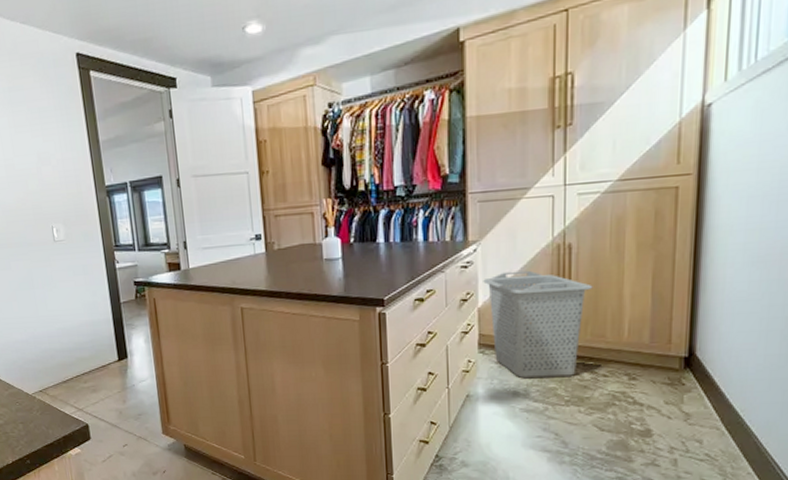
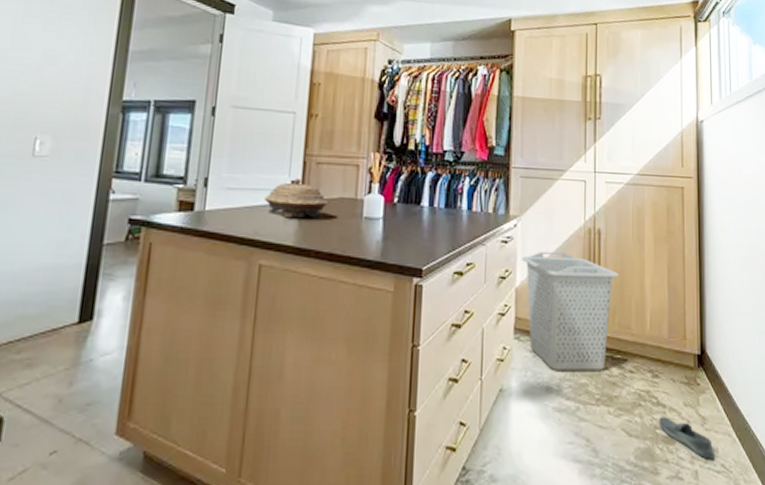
decorative box: none [235,231,290,268] -> present [265,177,328,219]
shoe: none [634,414,698,450] -> present [658,417,715,459]

